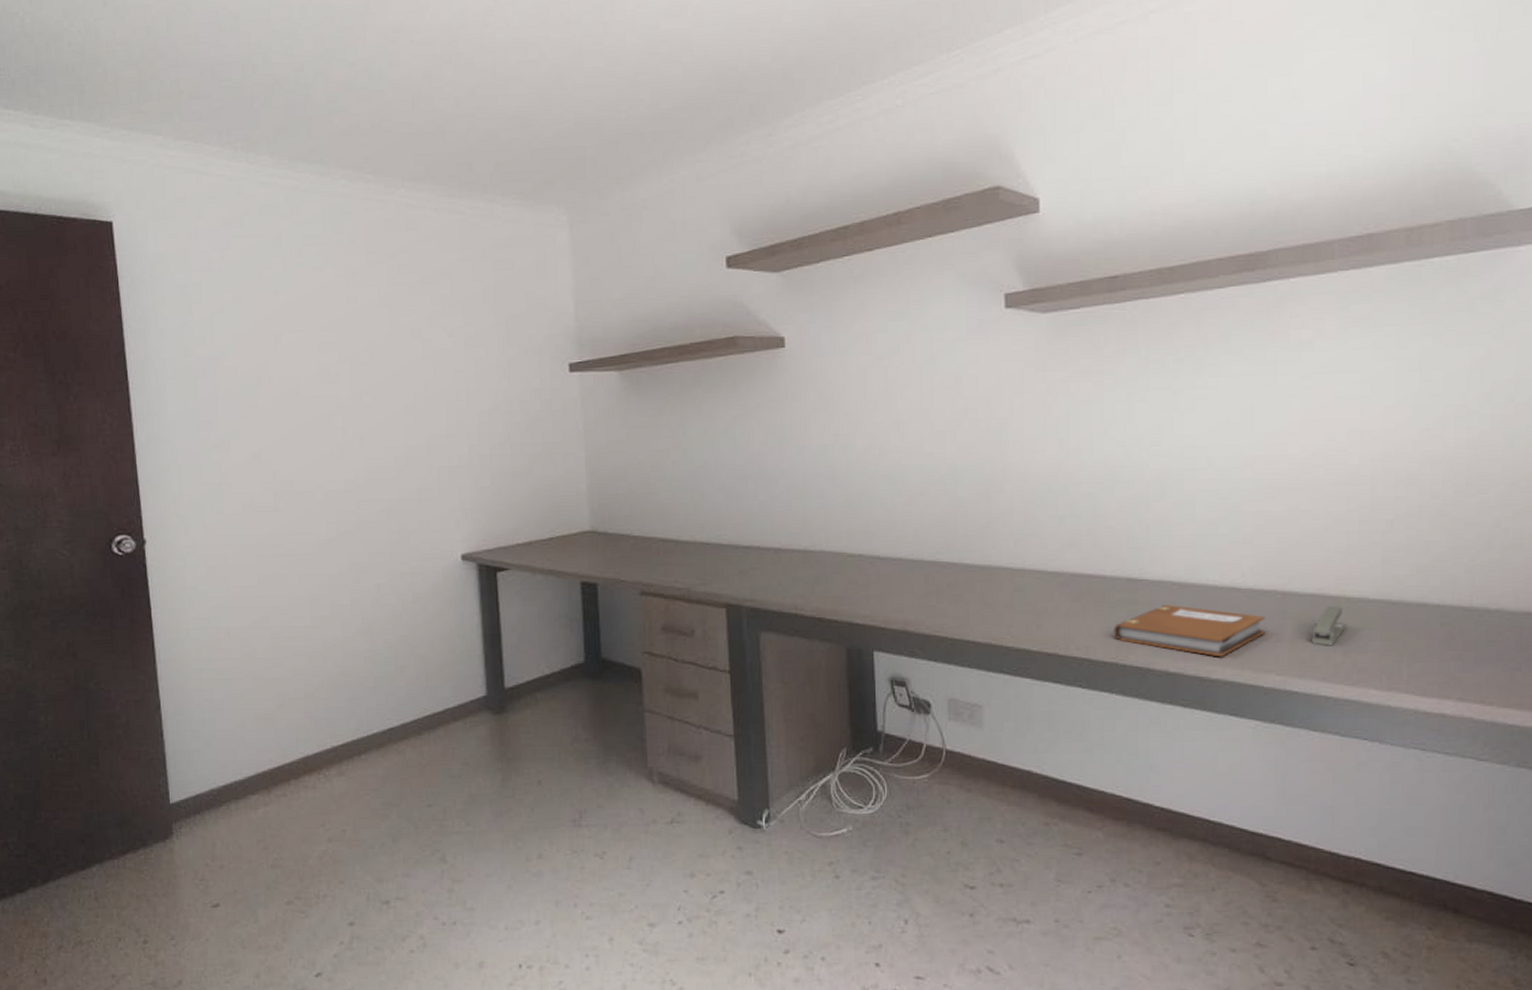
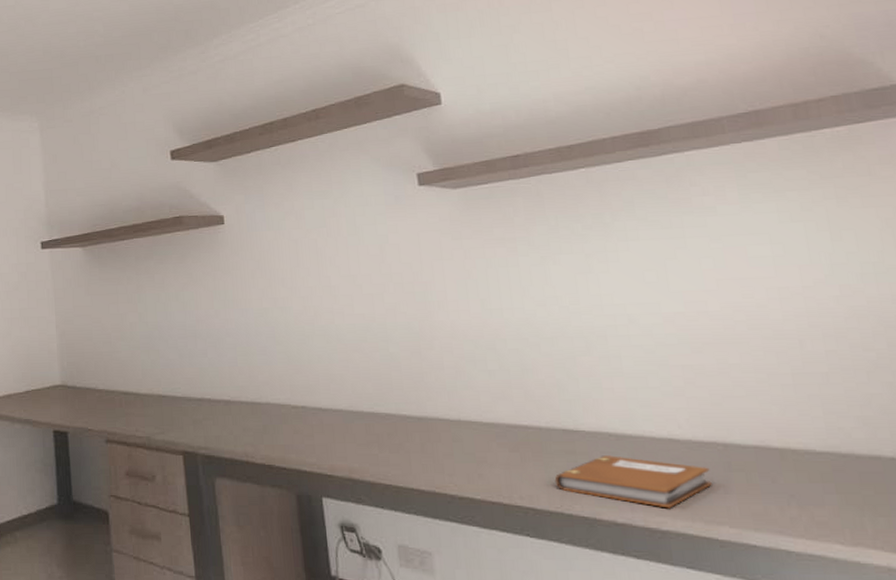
stapler: present [1312,605,1347,646] -> none [761,457,798,499]

